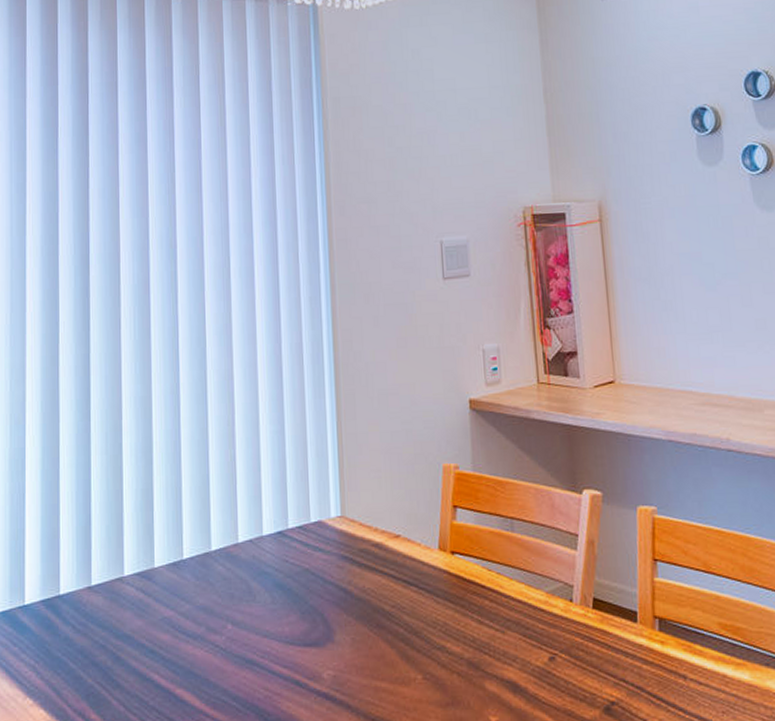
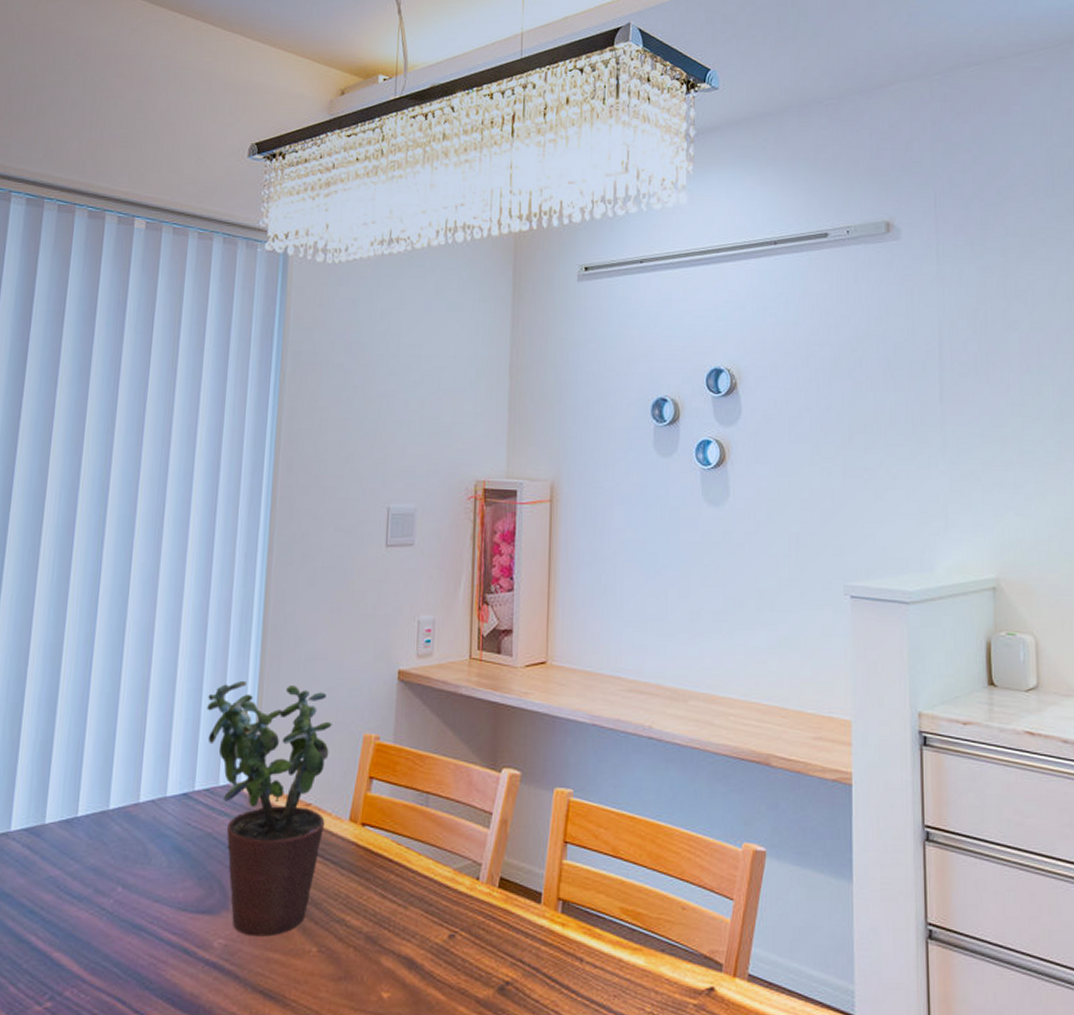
potted plant: none [290,420,416,667] -> present [207,681,332,937]

